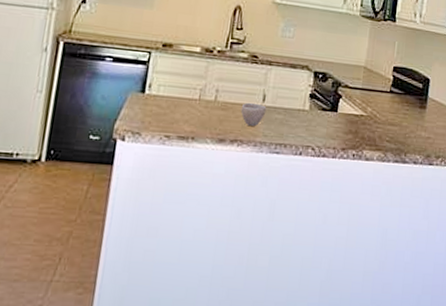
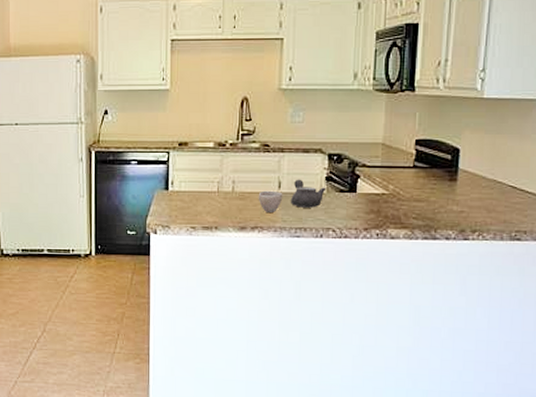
teapot: none [273,93,310,124] -> present [290,179,326,208]

